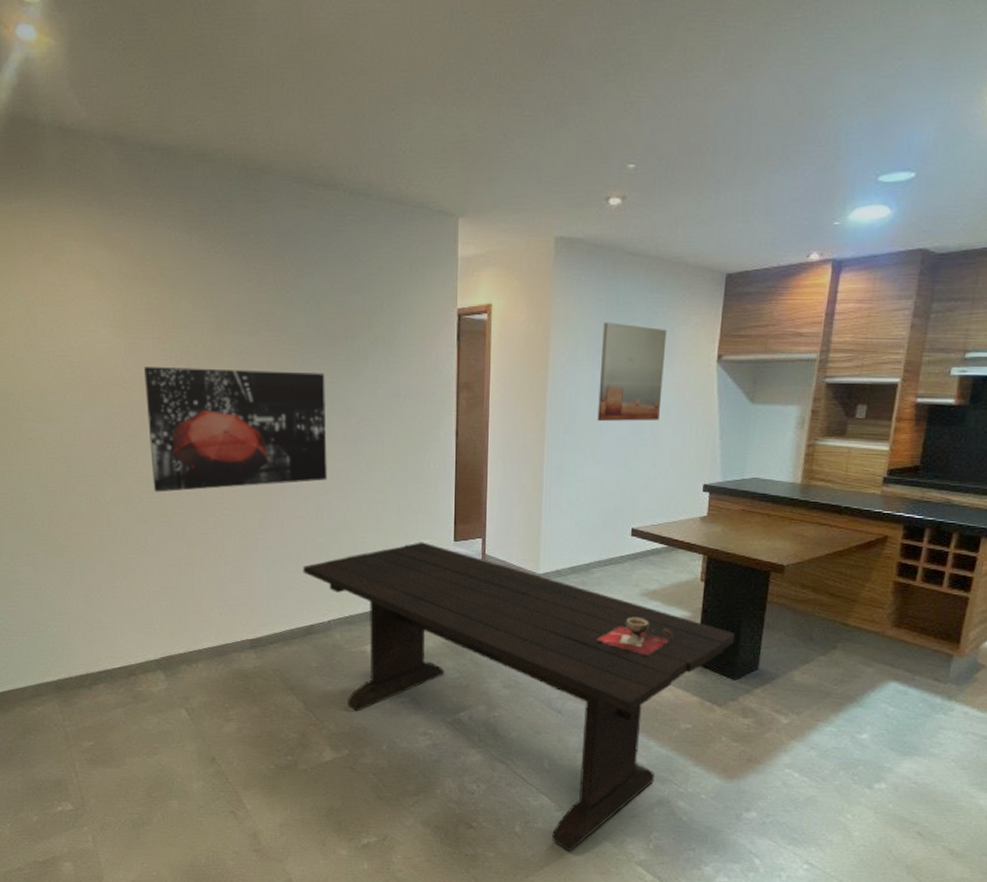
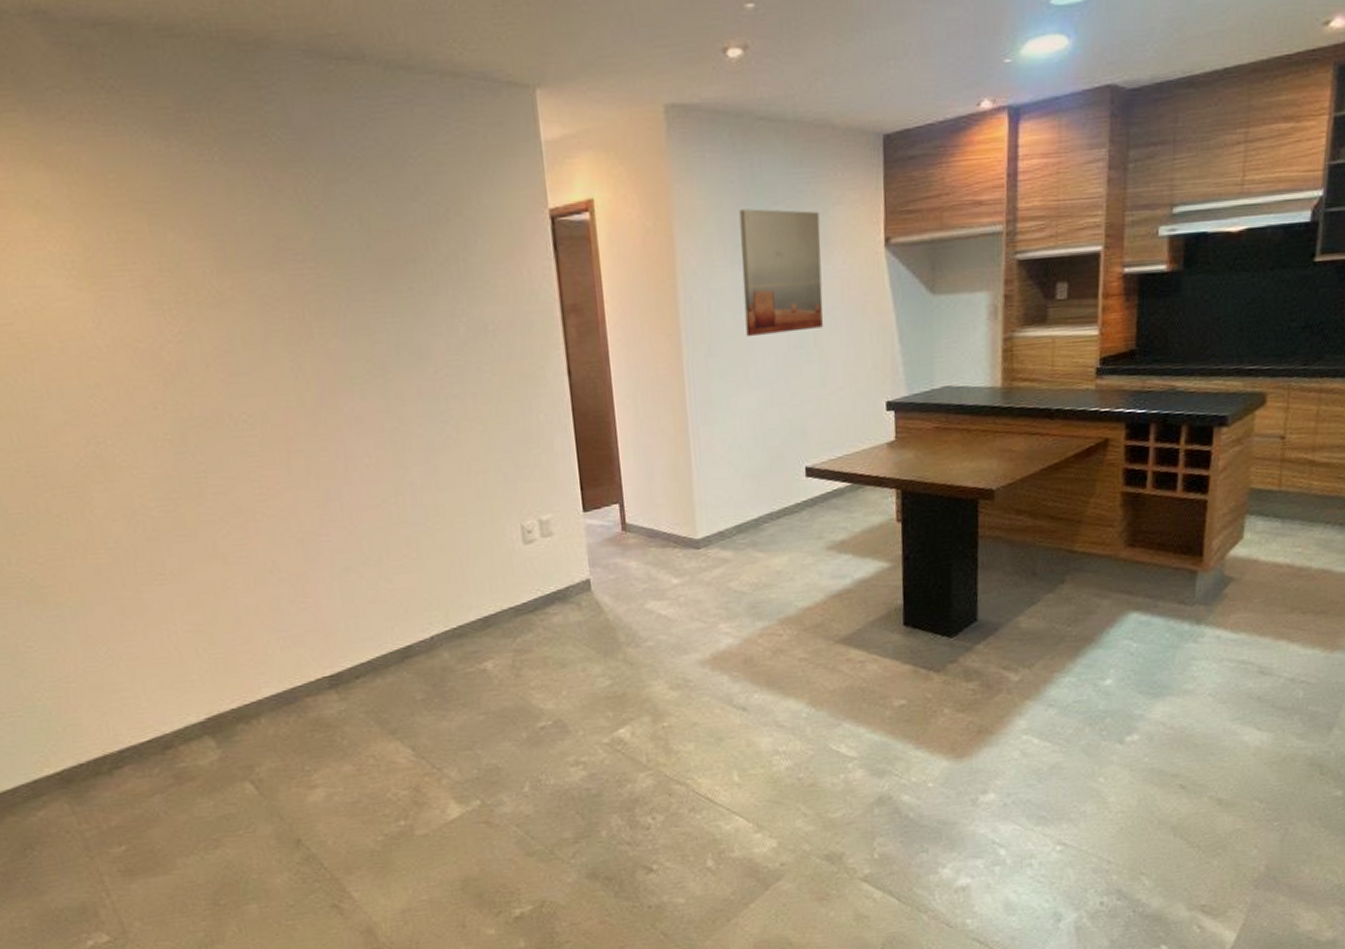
wall art: present [143,367,327,493] -> none [125,311,404,498]
dining table: present [302,542,735,852] -> none [386,517,945,880]
decorative bowl: present [597,618,672,655] -> none [780,577,870,623]

